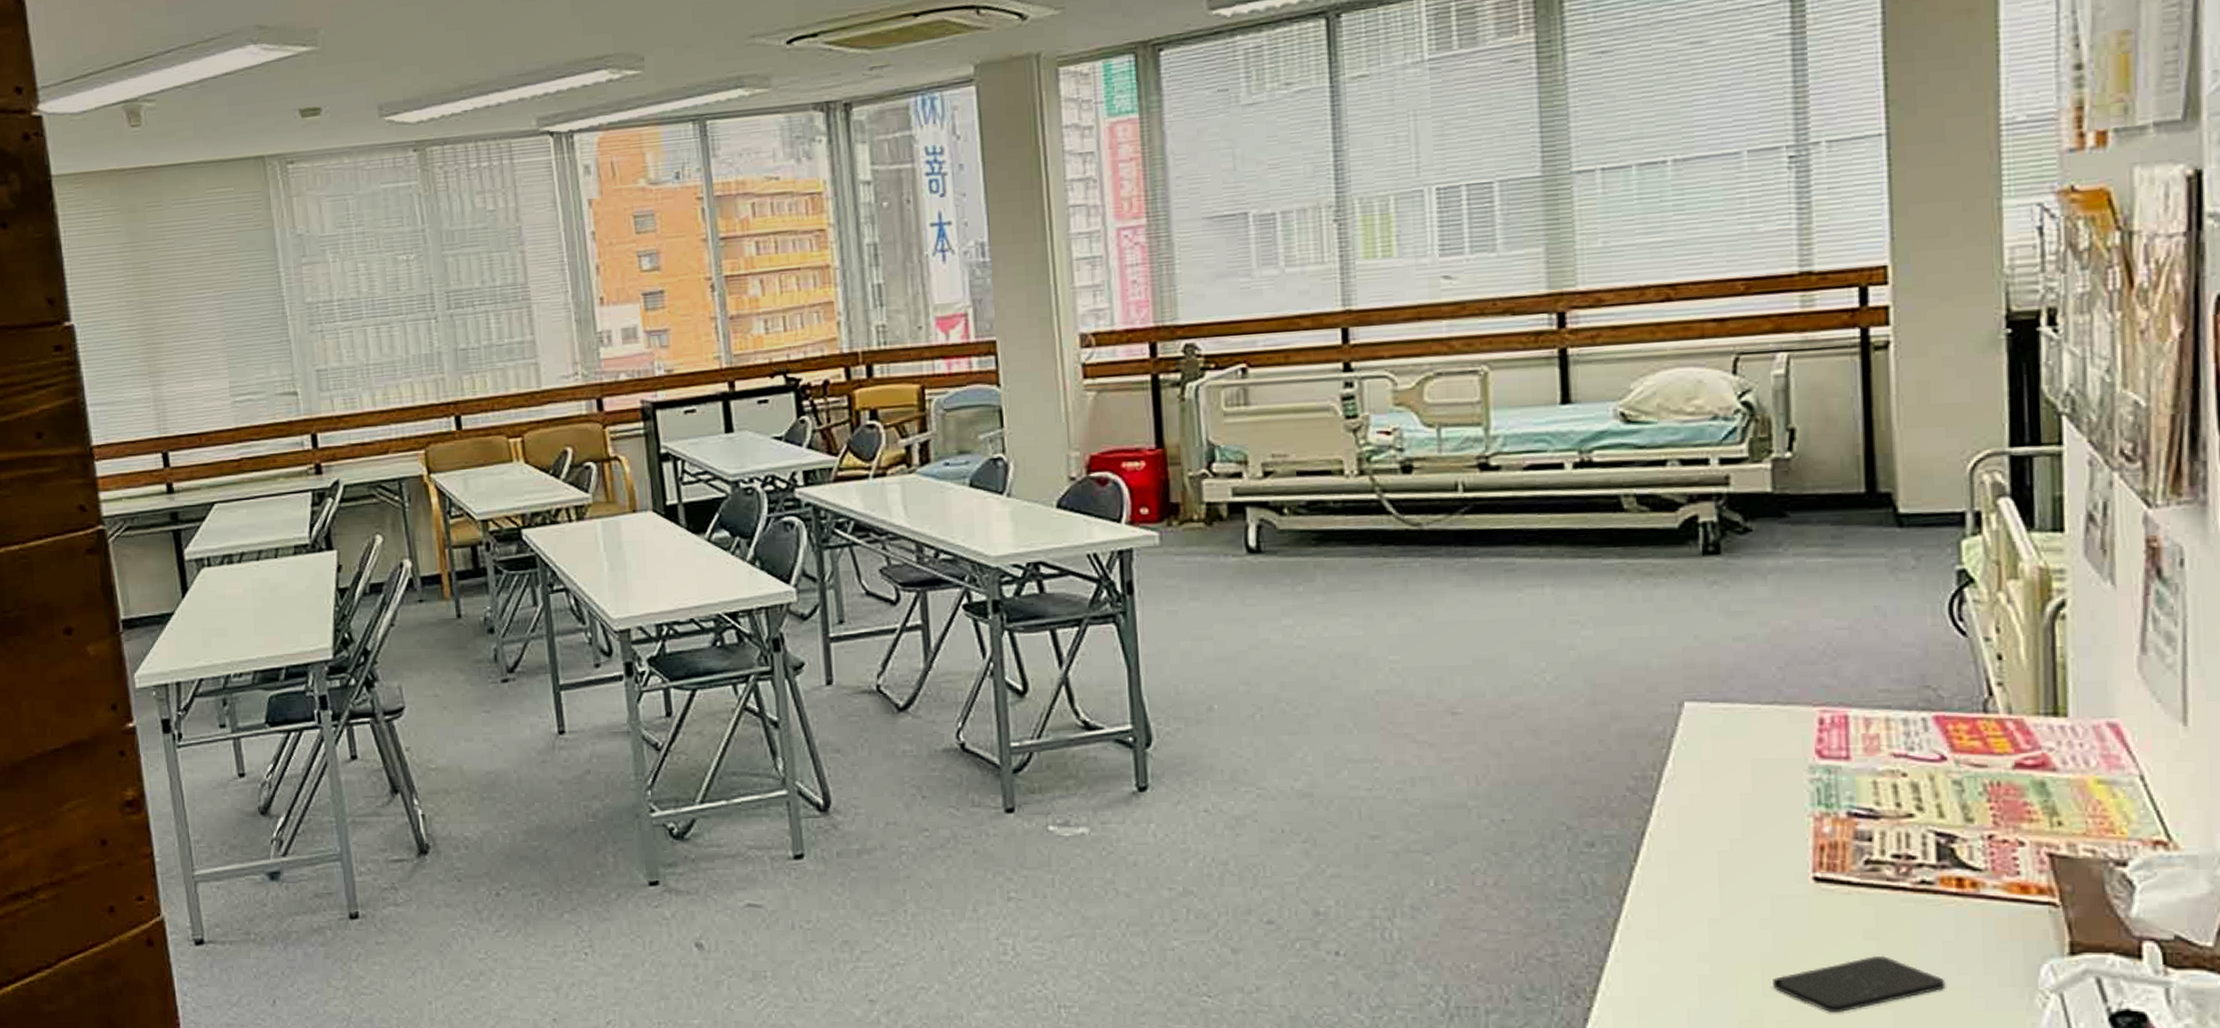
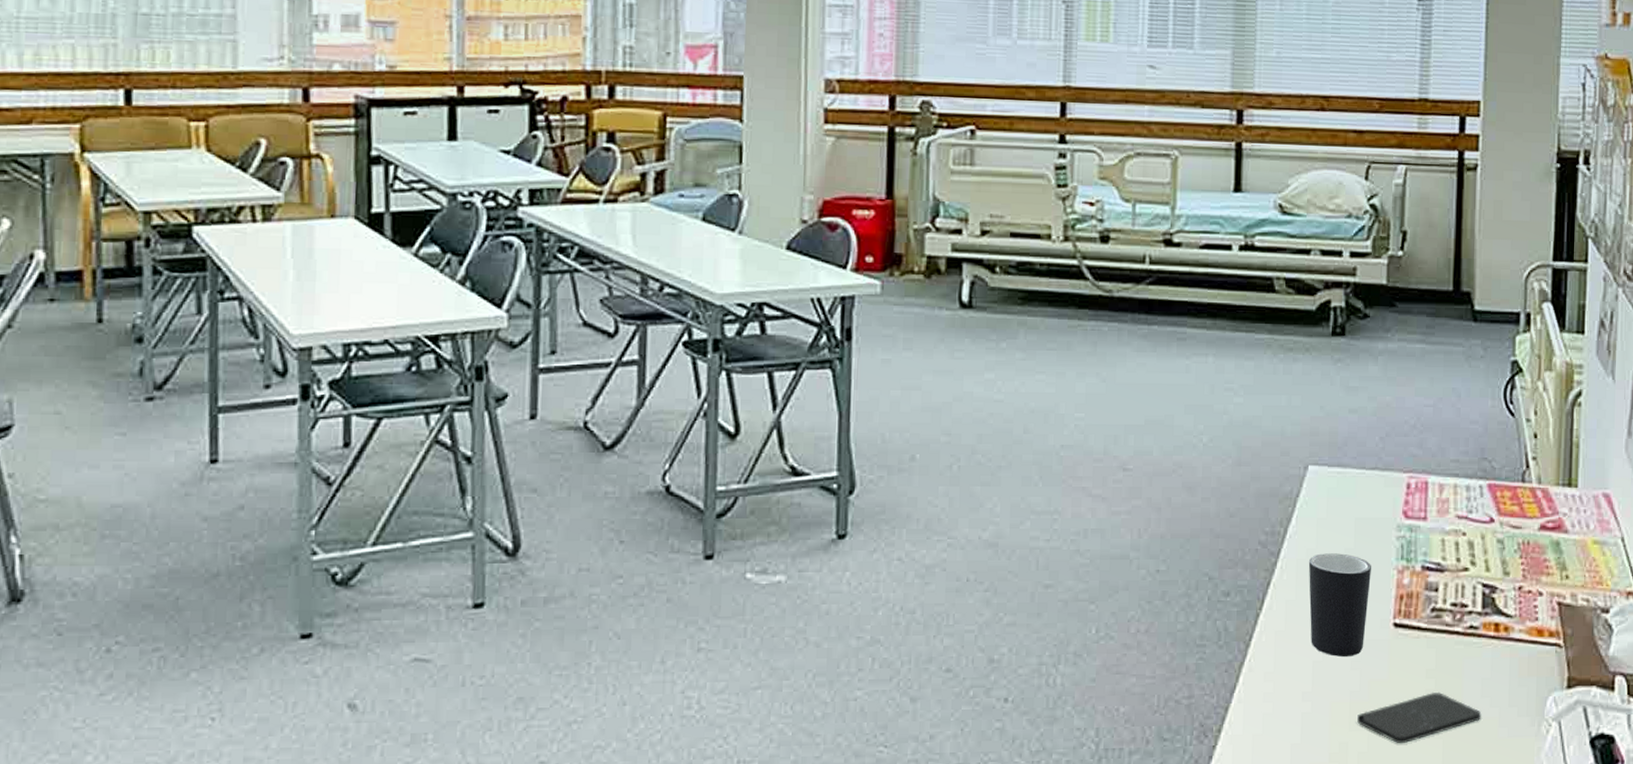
mug: none [1693,799,1778,915] -> present [1308,553,1371,658]

